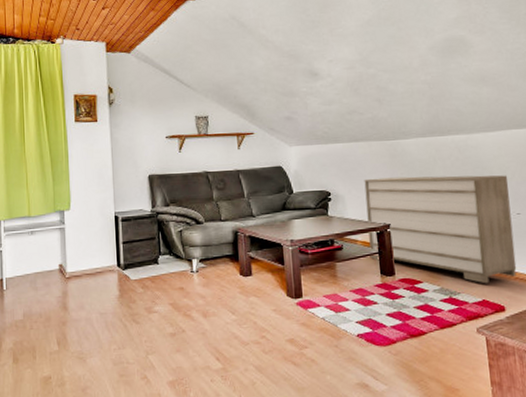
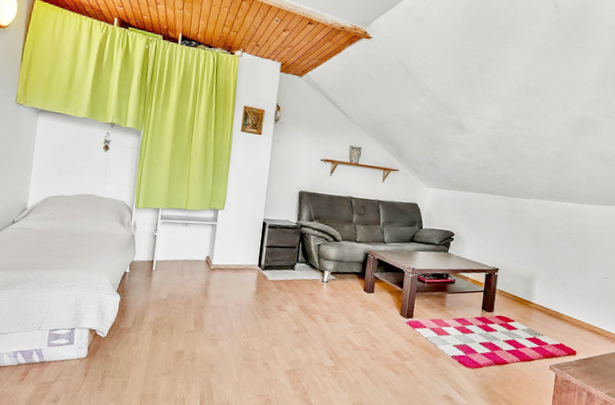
dresser: present [364,175,517,284] -> none [477,227,604,331]

